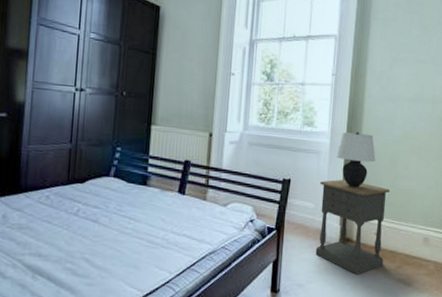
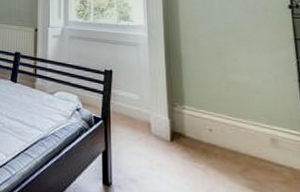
nightstand: present [315,179,391,275] -> none [141,71,225,175]
table lamp: present [336,132,376,187] -> none [155,25,199,80]

